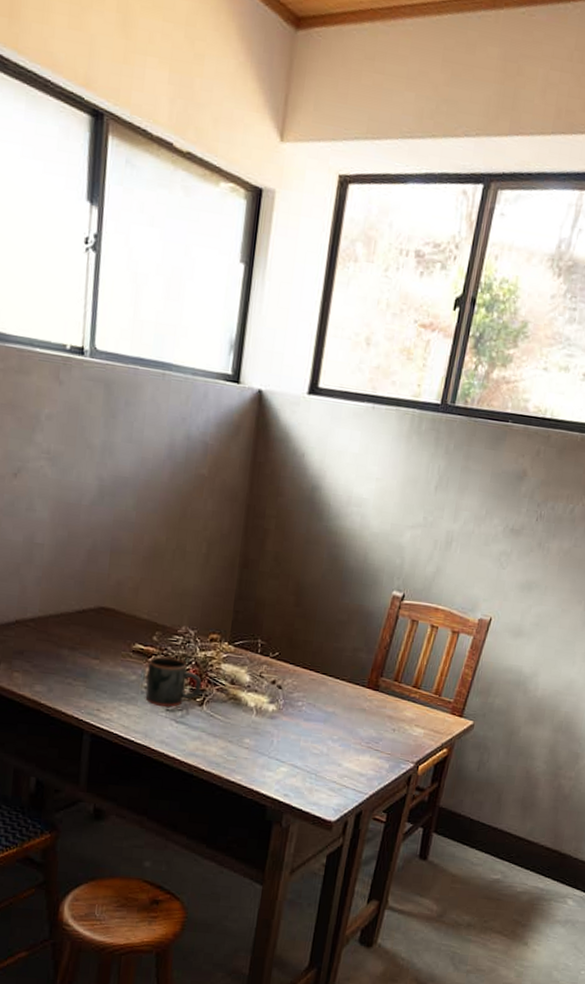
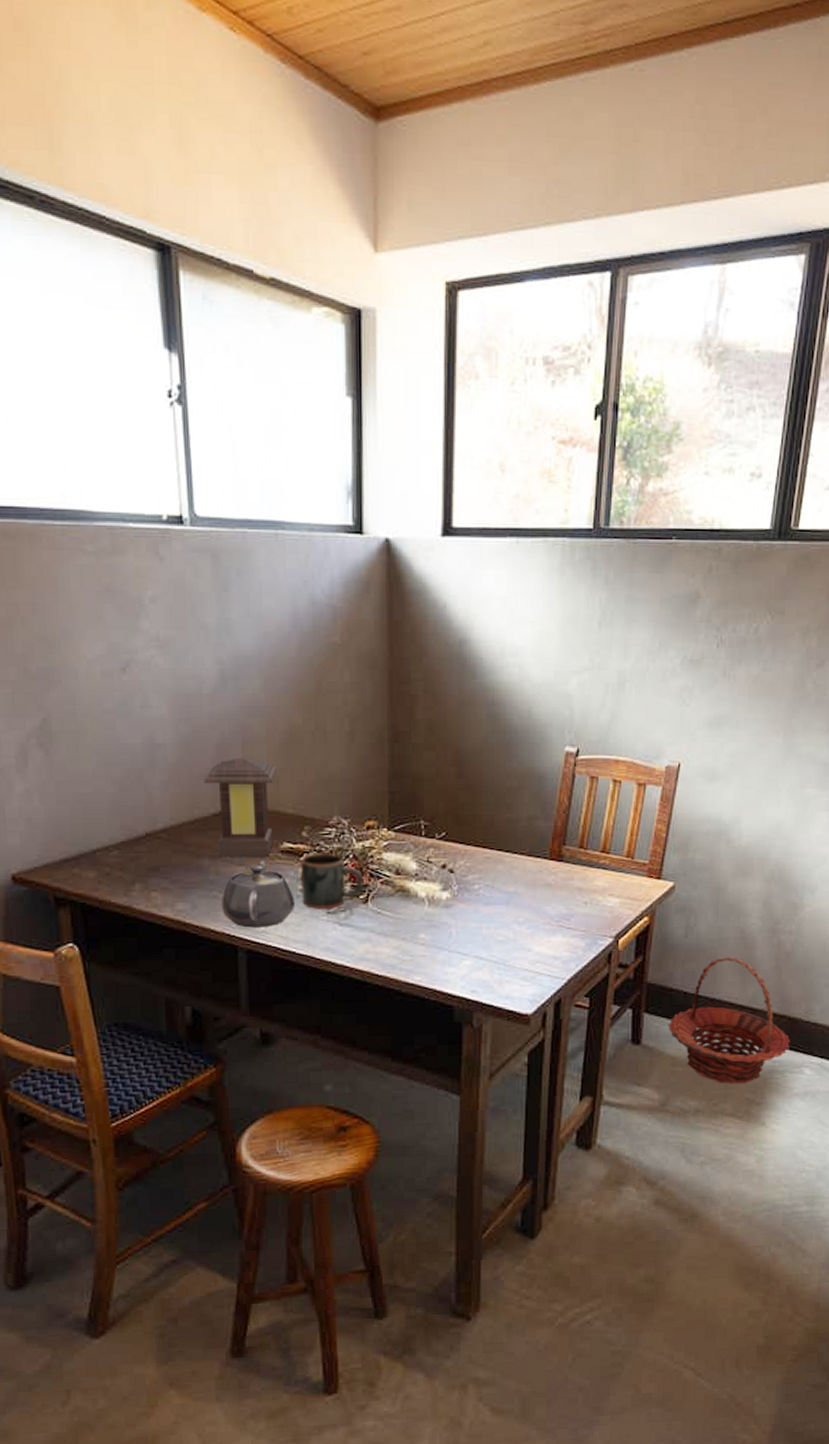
lantern: none [73,564,139,654] -> present [204,757,278,857]
teapot: none [73,657,139,716] -> present [220,861,295,928]
basket: none [452,792,559,907] -> present [668,956,791,1084]

